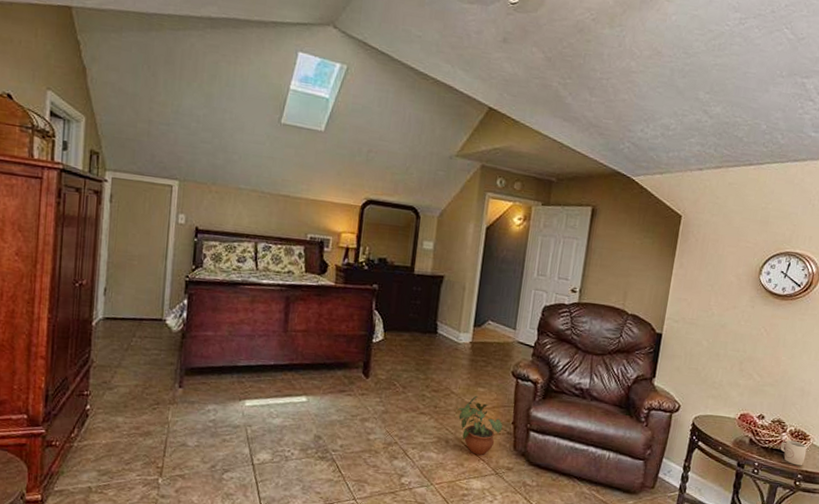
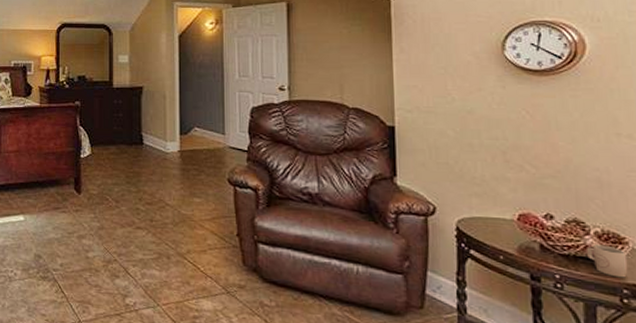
potted plant: present [457,395,503,456] -> none [175,206,227,273]

